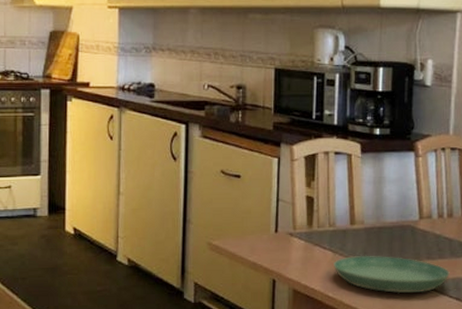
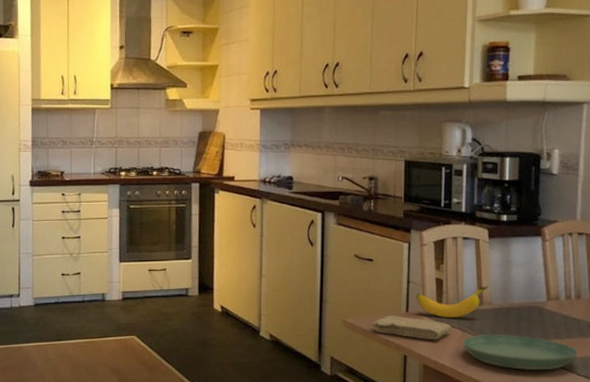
washcloth: none [238,236,323,262] -> present [371,315,452,339]
banana: none [286,204,360,238] -> present [416,286,488,317]

